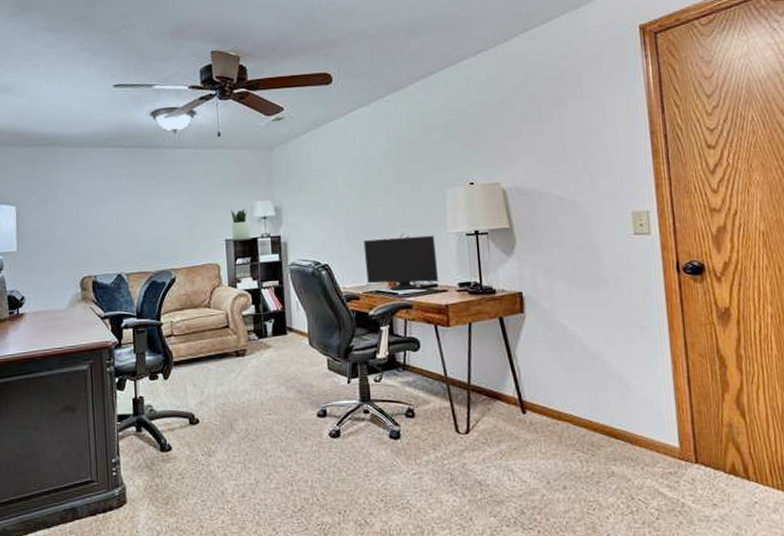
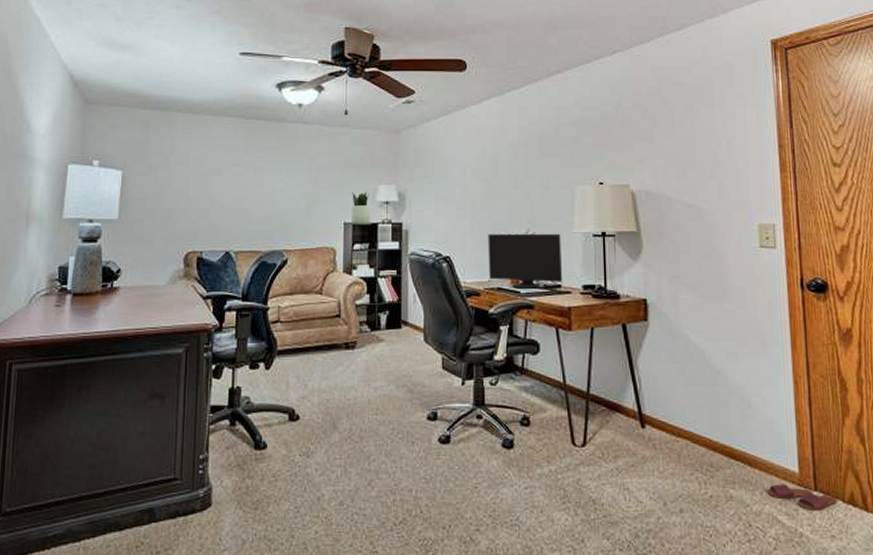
slippers: none [648,458,719,482] -> present [767,484,838,510]

